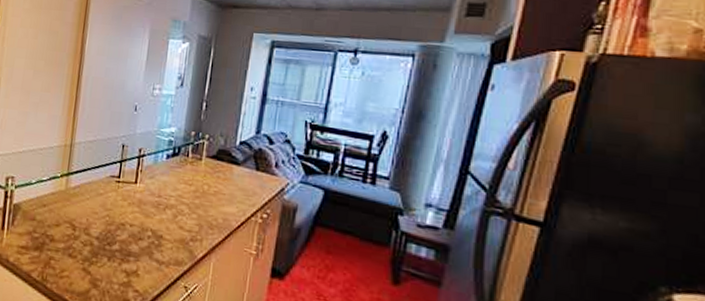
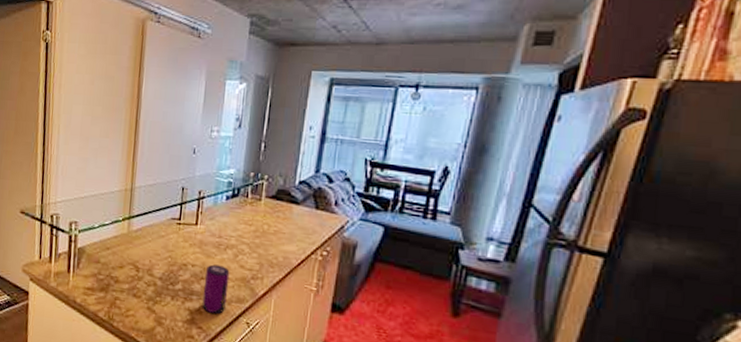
beverage can: none [139,224,169,277] -> present [202,264,230,315]

